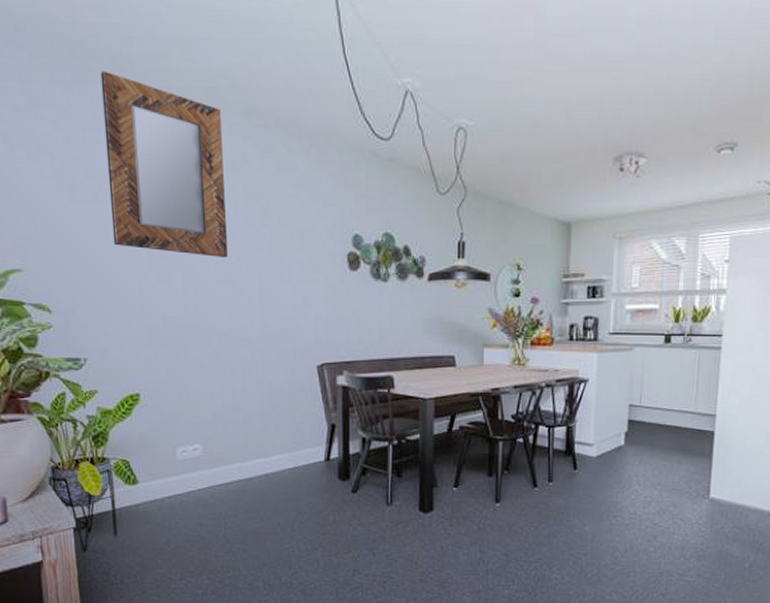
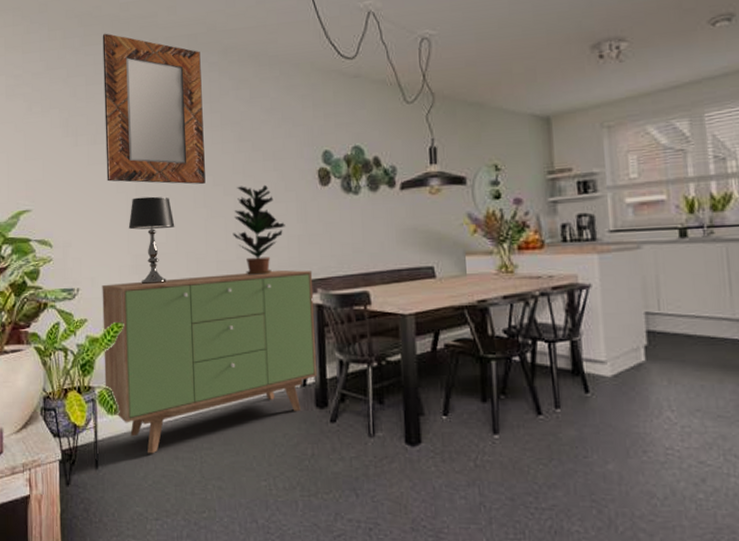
sideboard: none [113,351,341,521] -> present [102,269,318,454]
table lamp: none [141,266,194,359] -> present [128,196,175,285]
potted plant: none [257,263,312,356] -> present [233,184,285,276]

